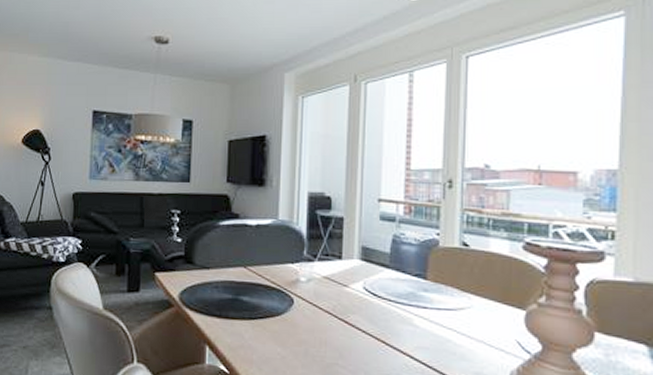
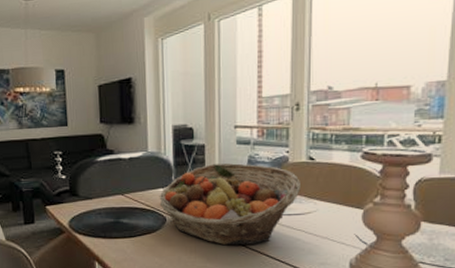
fruit basket: none [287,240,452,342] -> present [159,163,300,246]

